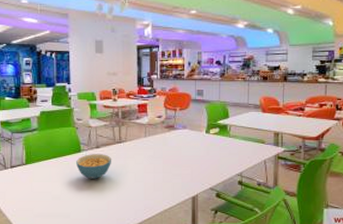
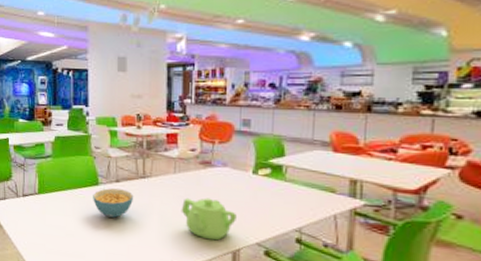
teapot: none [151,155,194,189] -> present [181,197,236,241]

